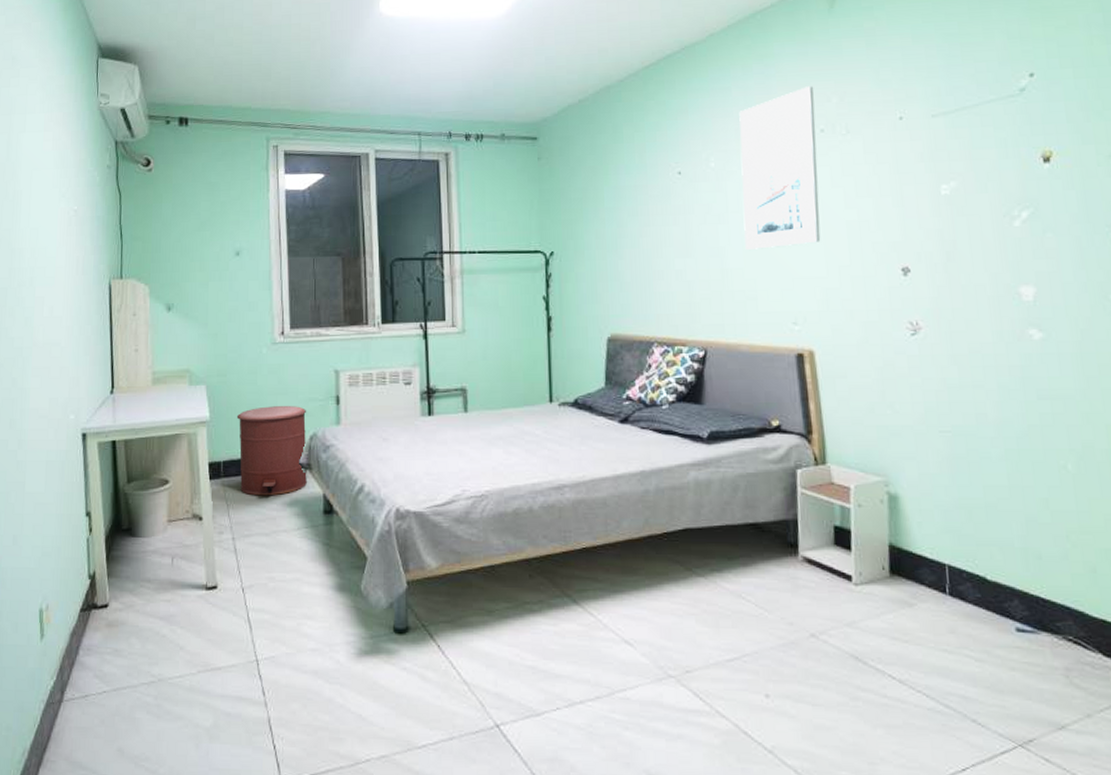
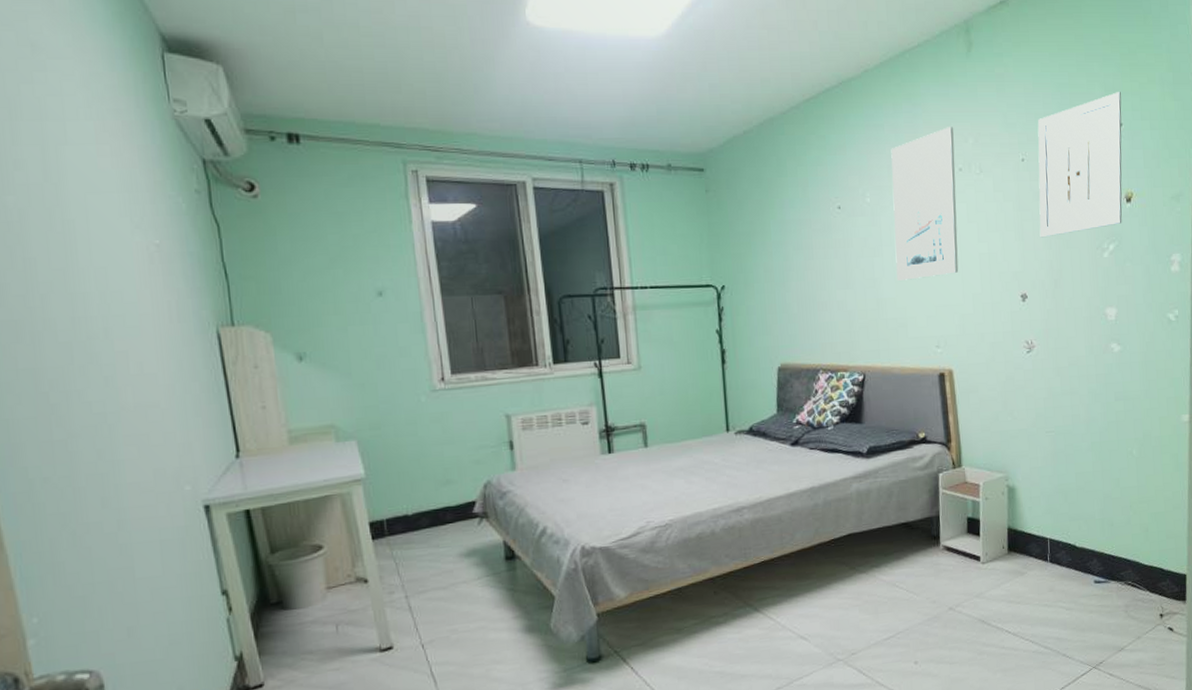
trash can: present [236,406,307,496] -> none [397,455,484,550]
wall art: none [919,38,1039,204] -> present [1037,92,1122,238]

